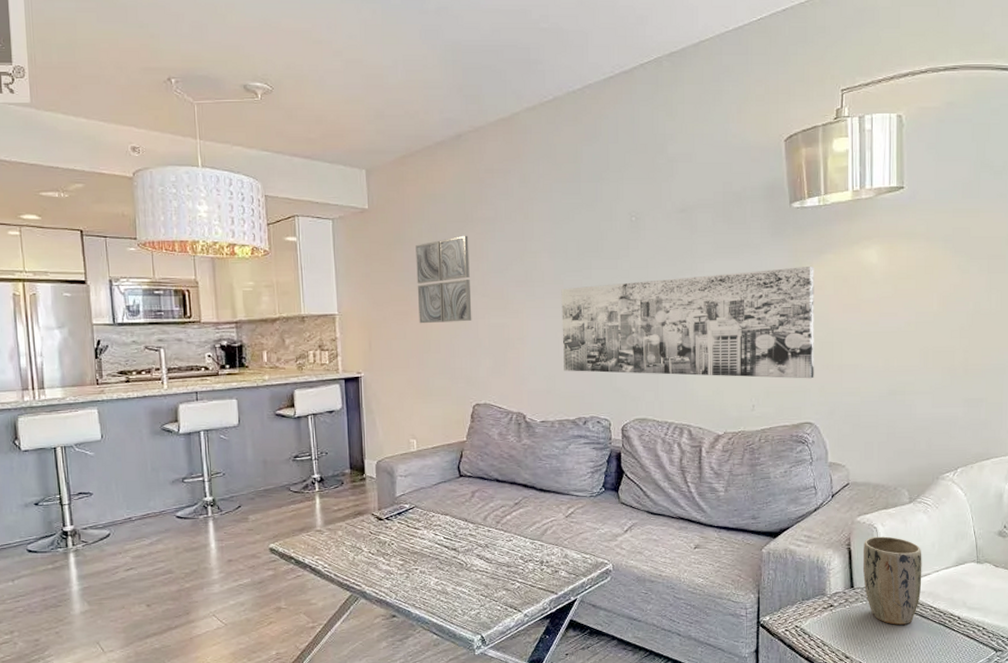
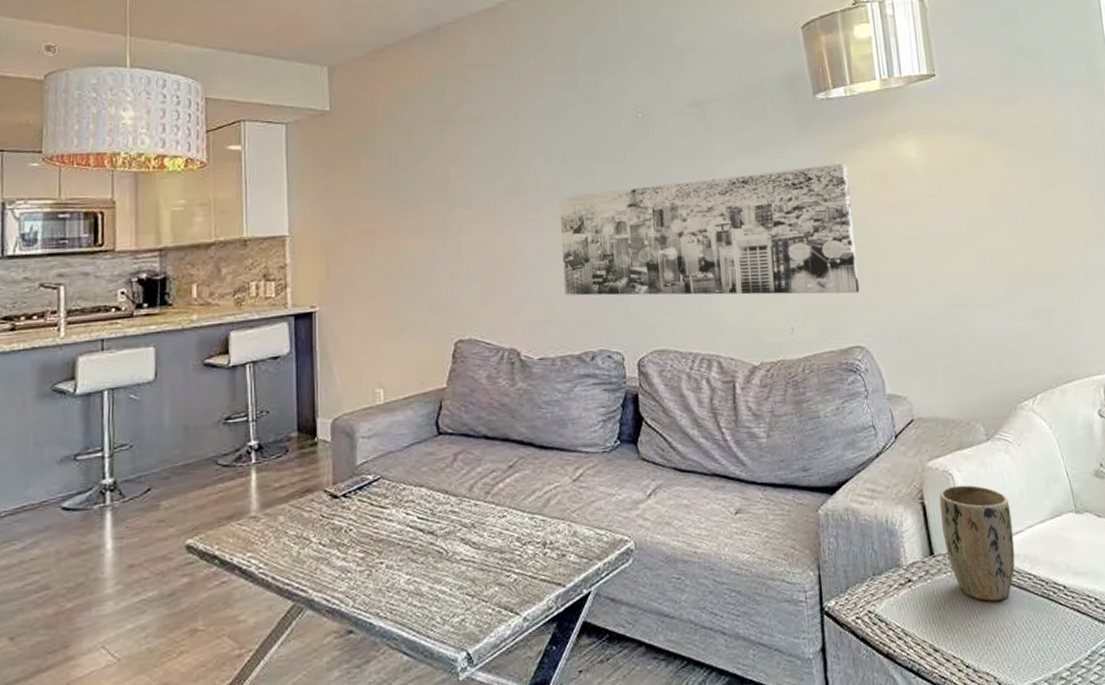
wall art: present [416,235,472,324] -> none [386,138,453,244]

